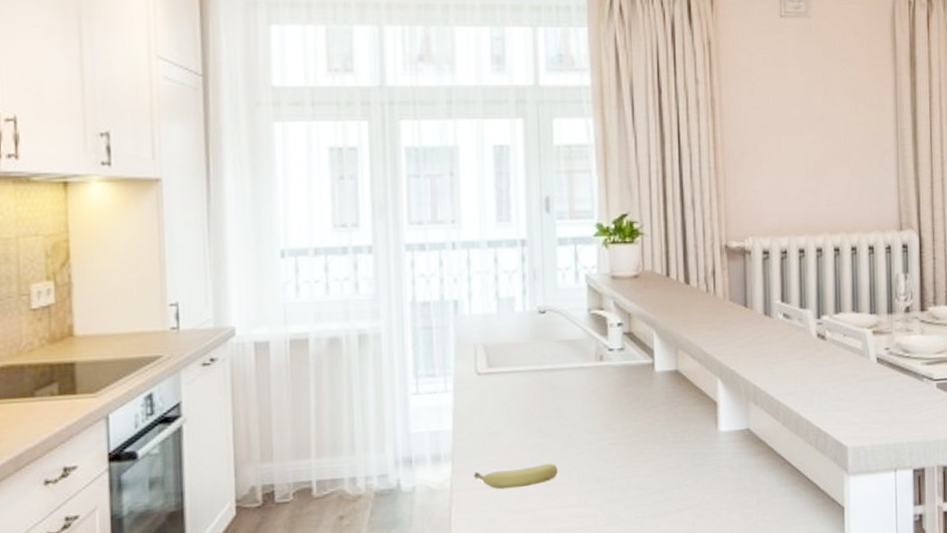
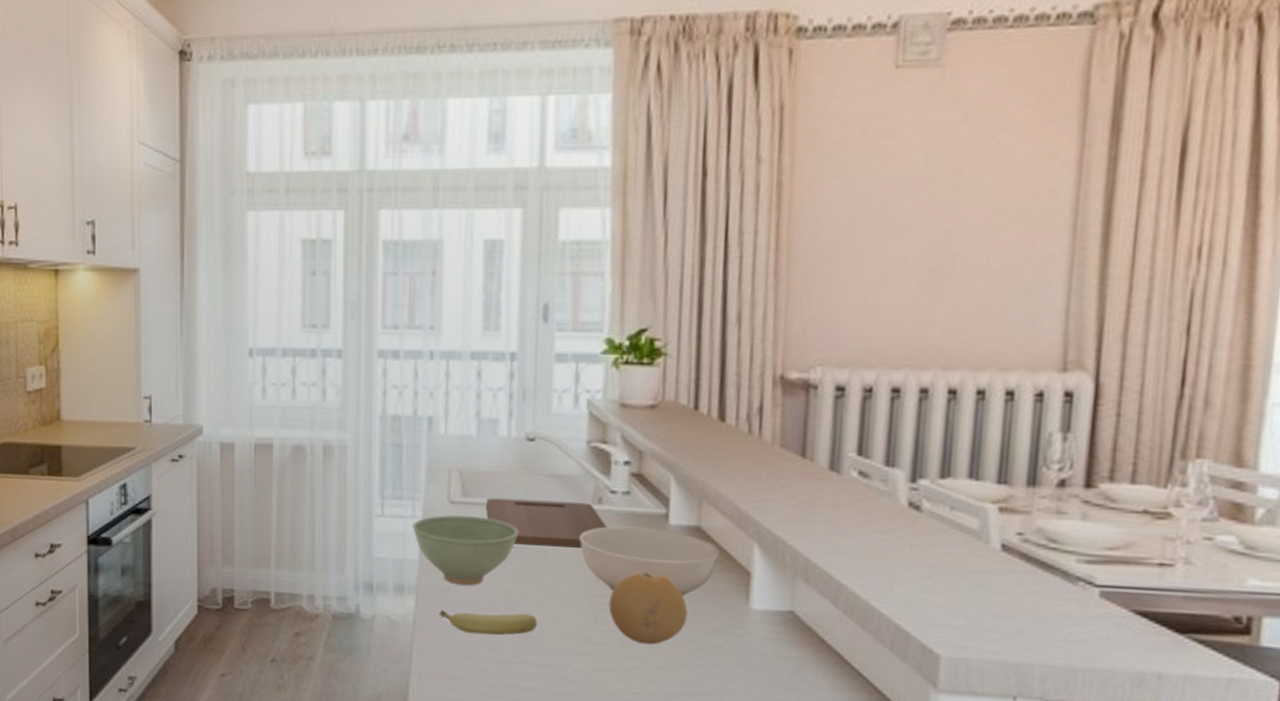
bowl: none [445,384,537,447] -> present [413,515,518,586]
cutting board: none [509,361,608,404] -> present [486,498,607,548]
bowl: none [587,376,693,433] -> present [579,526,719,596]
fruit: none [614,413,674,474] -> present [608,572,688,645]

